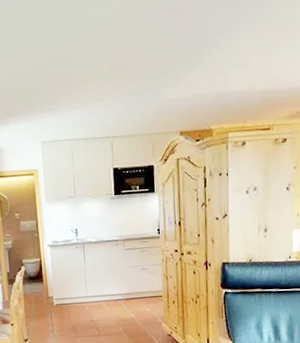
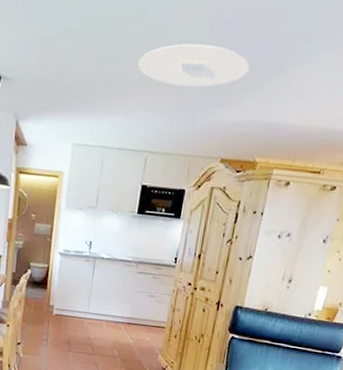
ceiling light: none [87,33,188,74] -> present [138,43,250,88]

